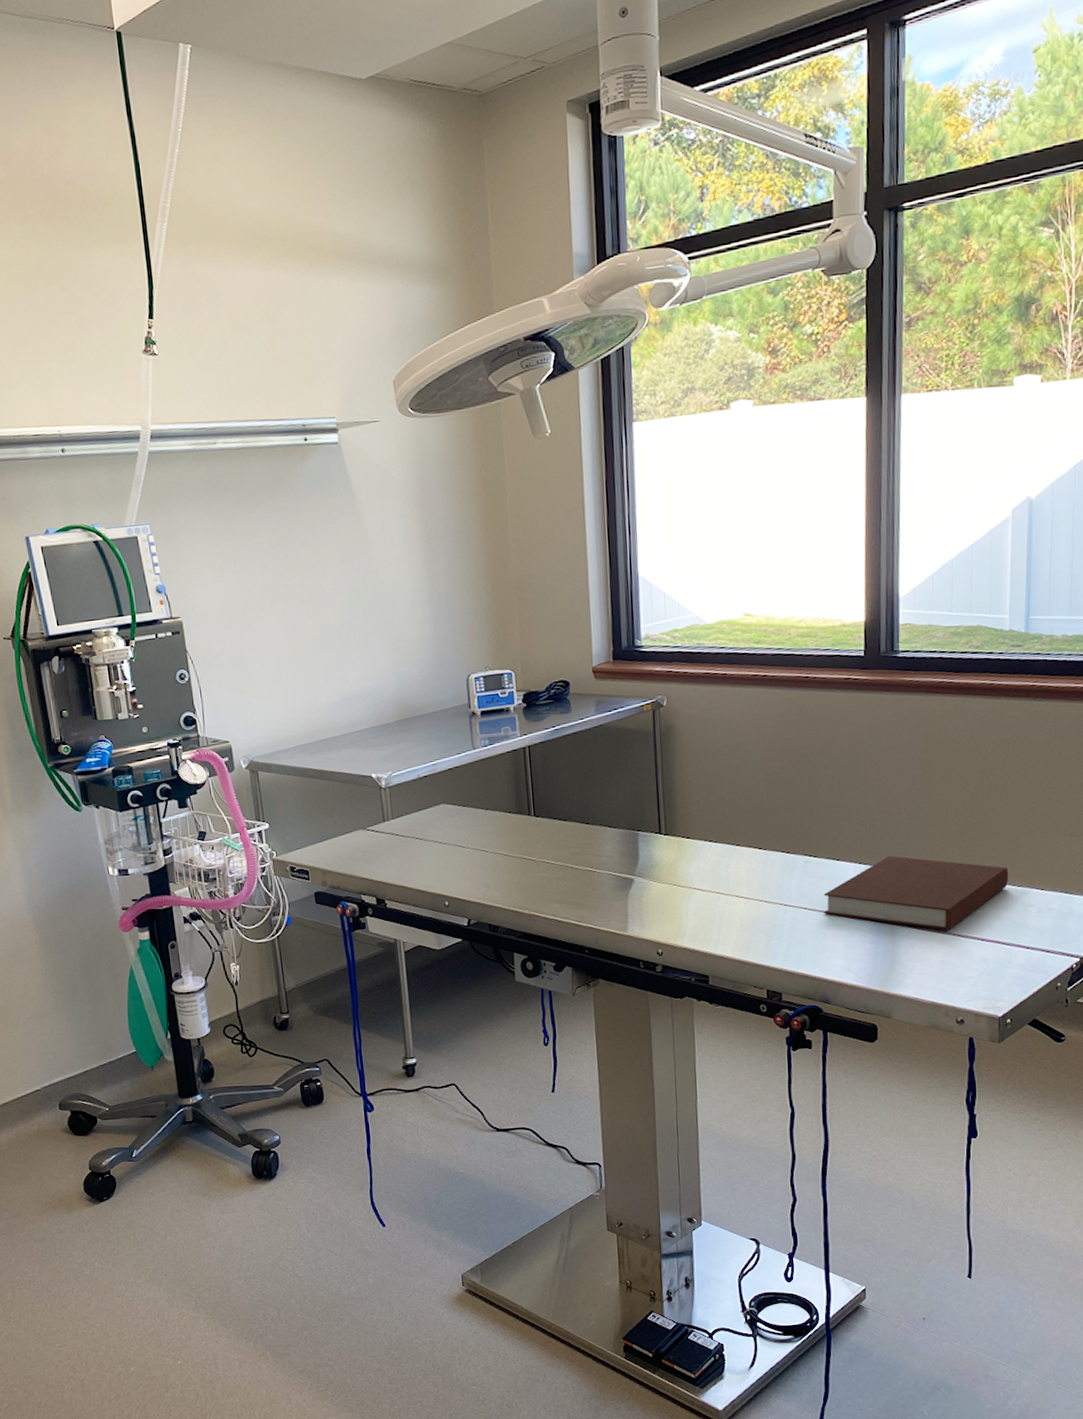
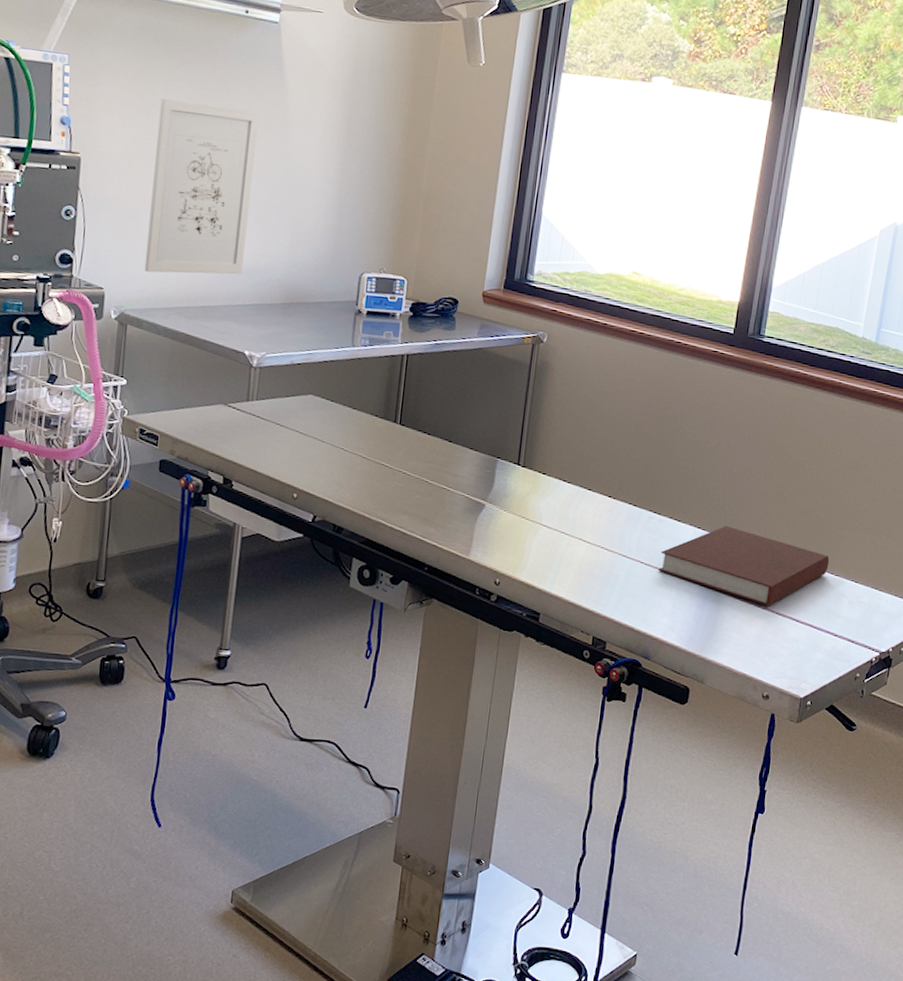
wall art: none [243,538,354,717] -> present [144,98,259,274]

